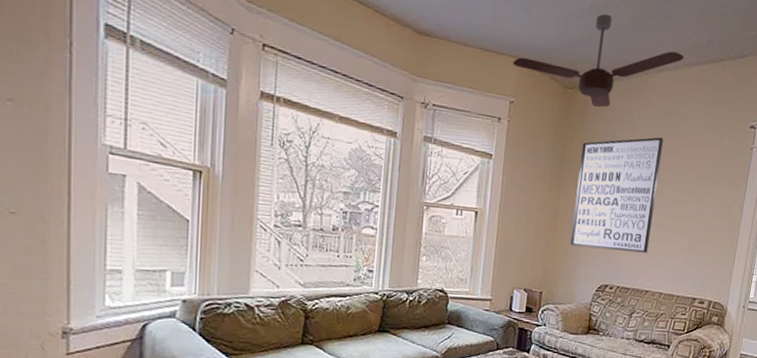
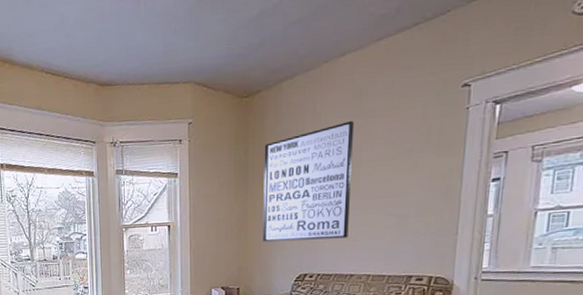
ceiling fan: present [512,13,684,108] -> none [186,16,369,108]

